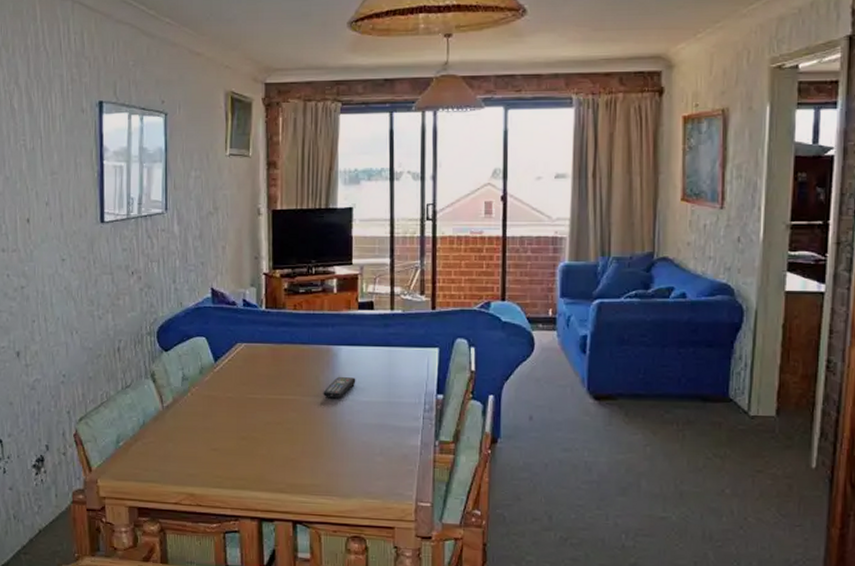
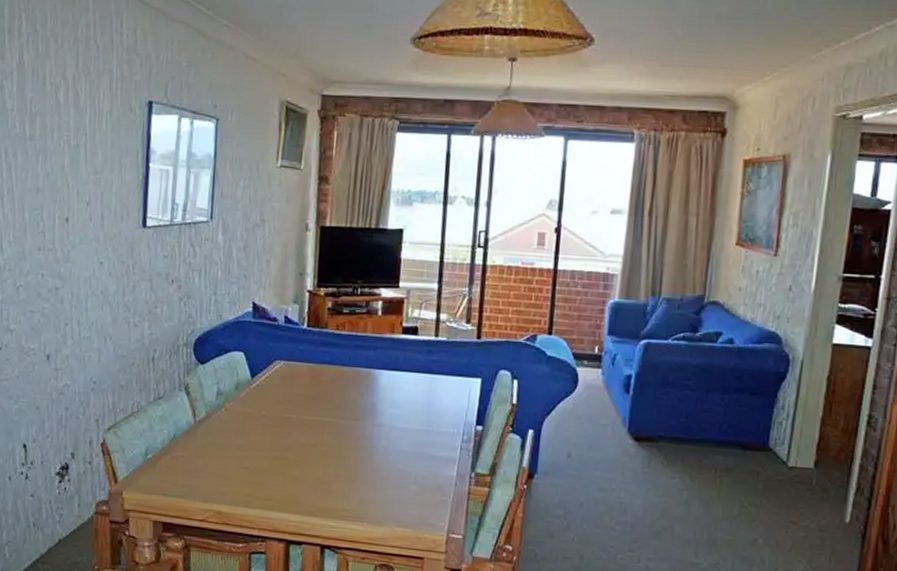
remote control: present [323,376,356,399] -> none [360,400,395,424]

